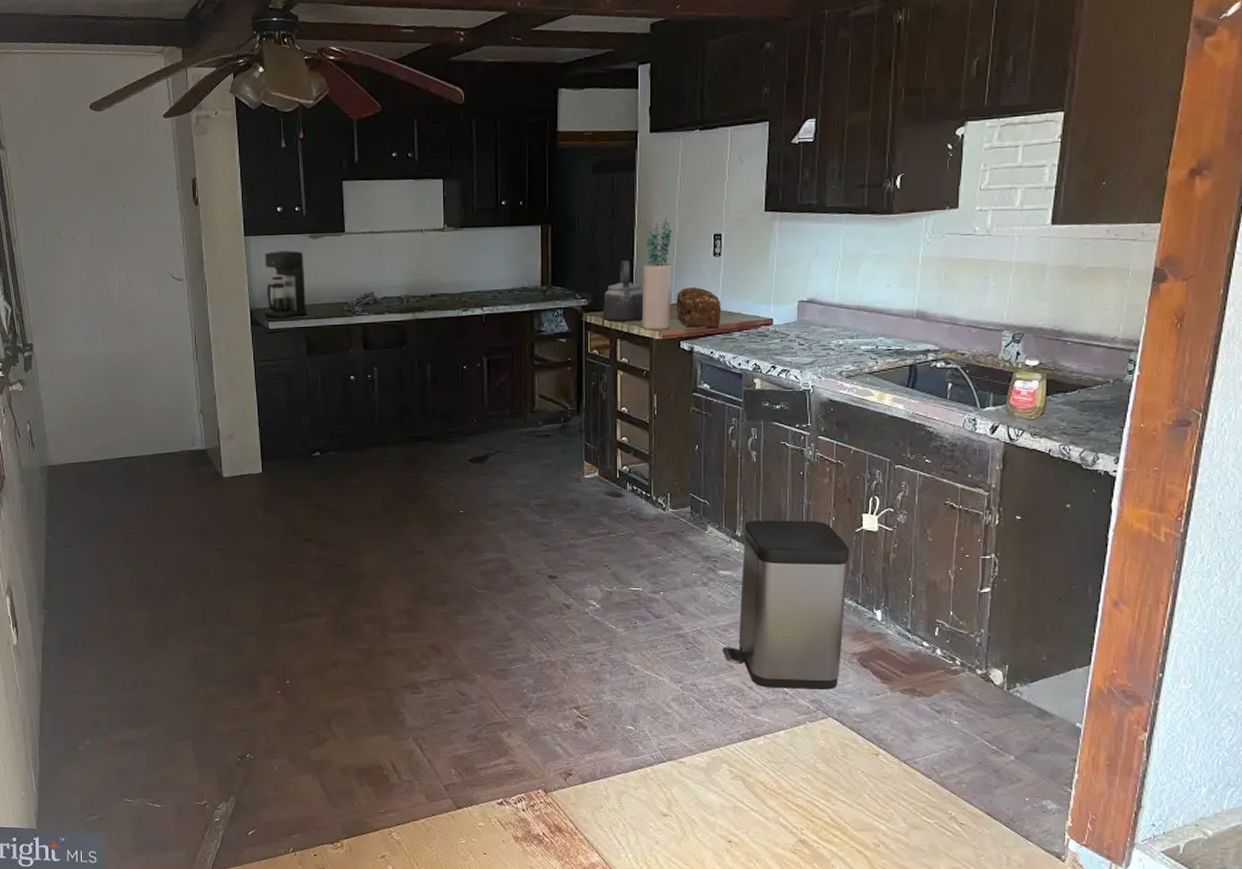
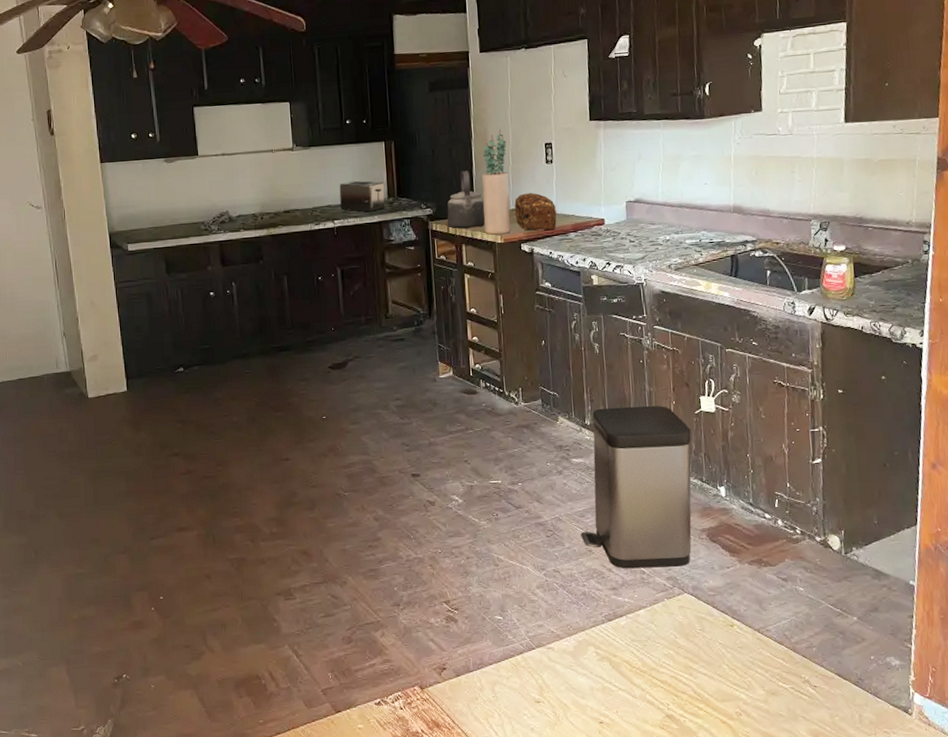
coffee maker: present [264,250,306,319] -> none [121,174,164,241]
toaster: none [490,266,539,300] -> present [339,180,385,212]

